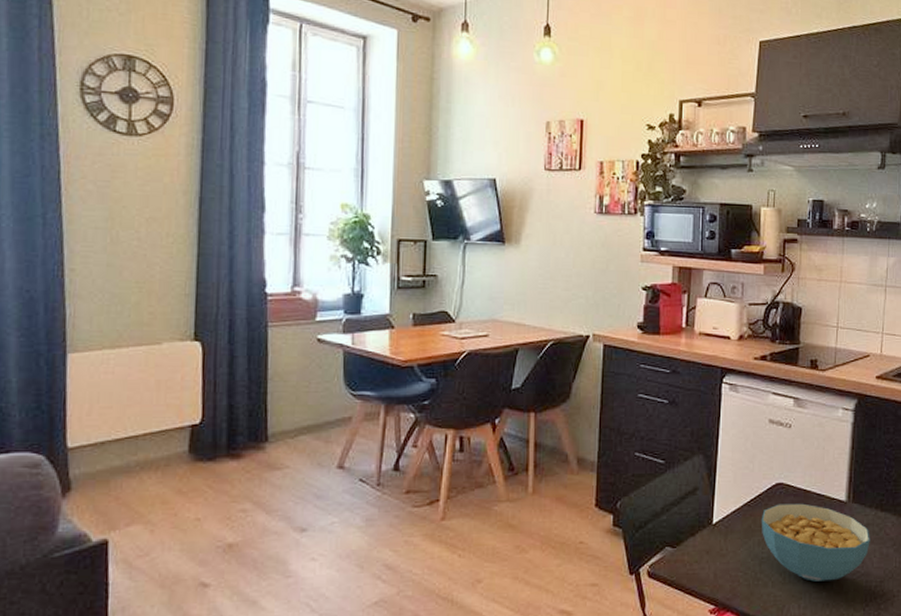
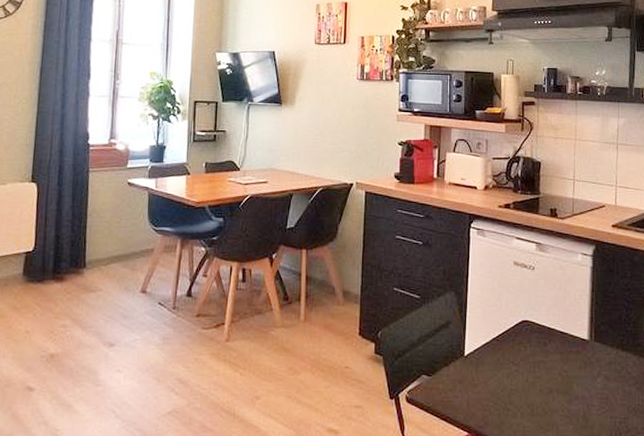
cereal bowl: present [761,503,870,582] -> none [509,339,613,415]

